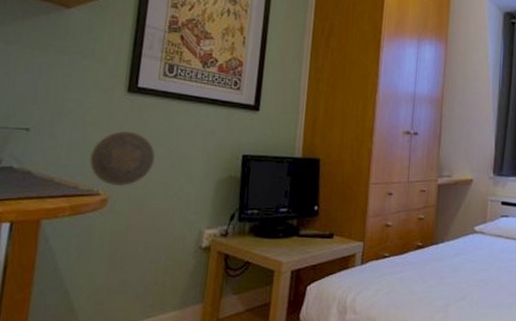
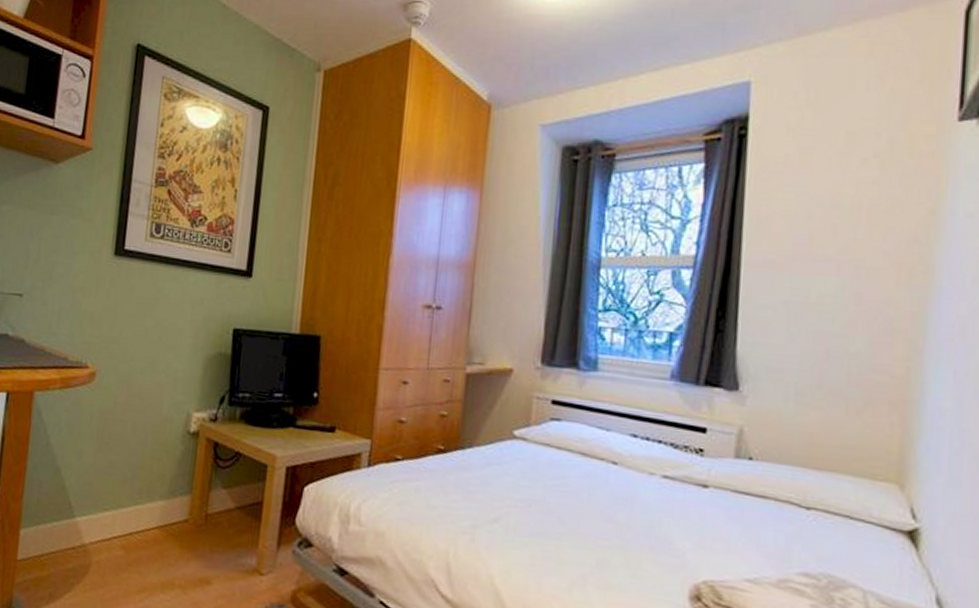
decorative plate: present [89,131,155,187] -> none [78,299,142,361]

